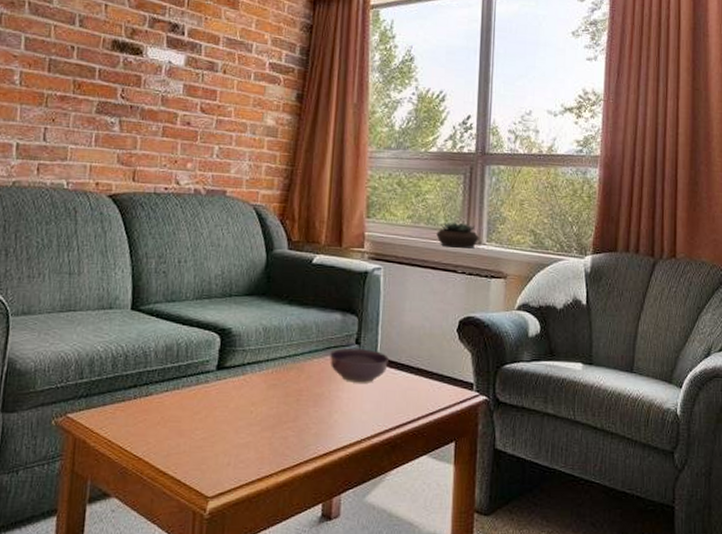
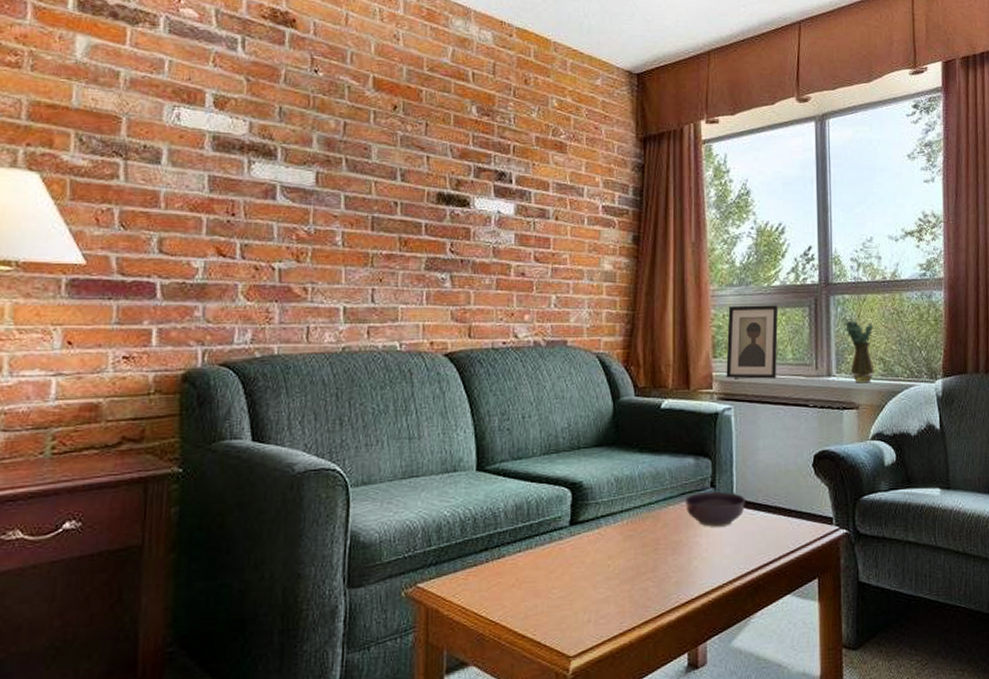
picture frame: none [378,168,434,243] -> present [726,305,779,379]
succulent plant: present [436,222,479,249] -> none [785,355,828,382]
vase: none [498,187,526,254] -> present [844,317,874,383]

